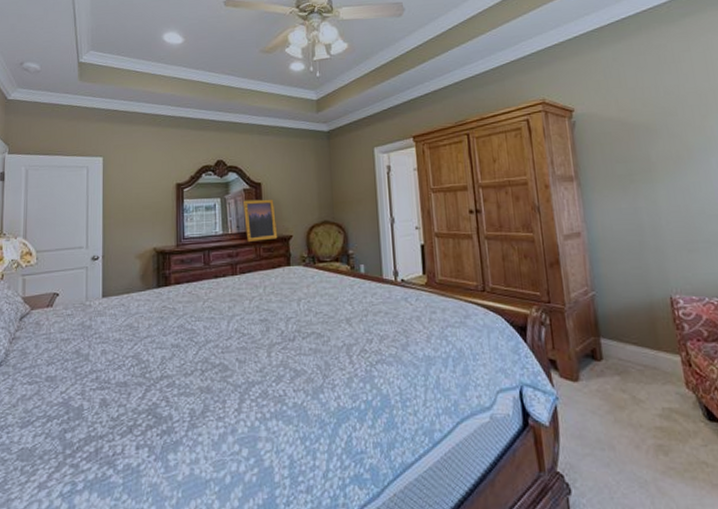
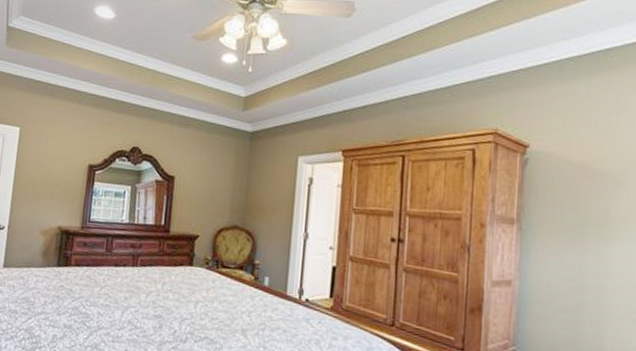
picture frame: present [242,199,278,243] -> none [151,192,185,237]

